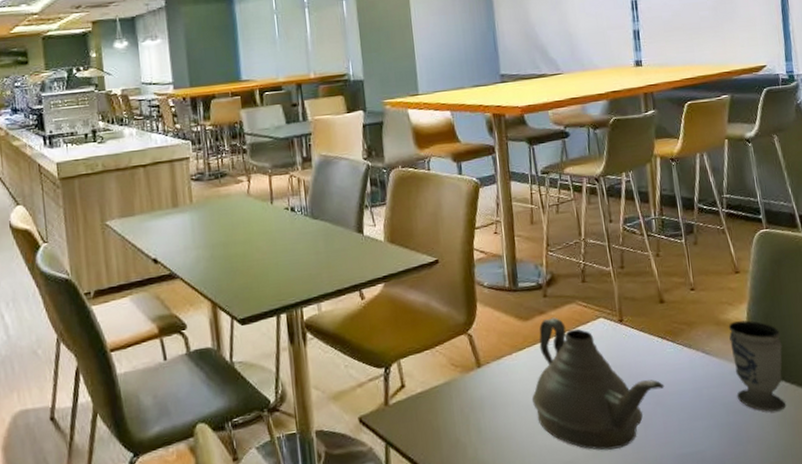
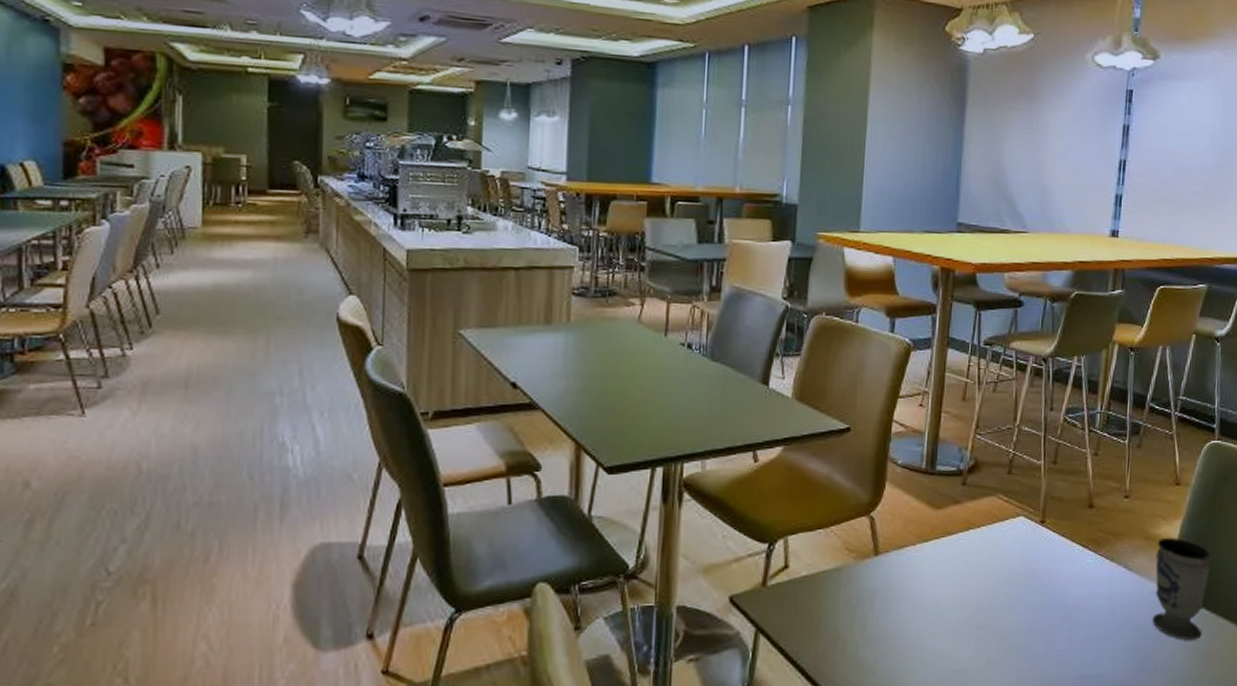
teapot: present [531,317,665,450] -> none [929,509,1077,663]

